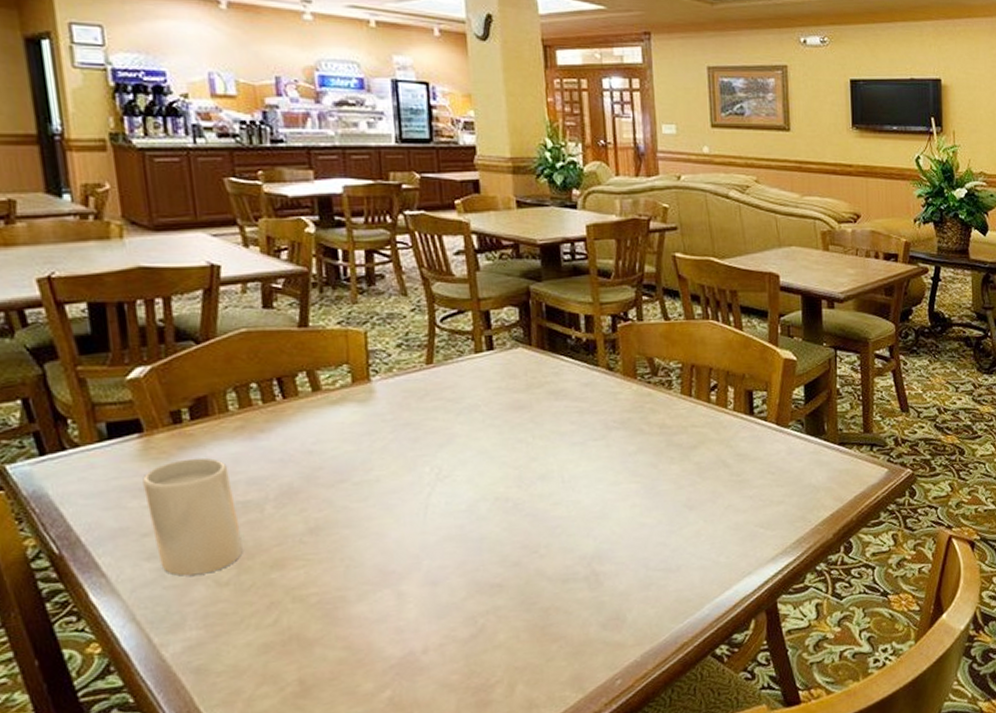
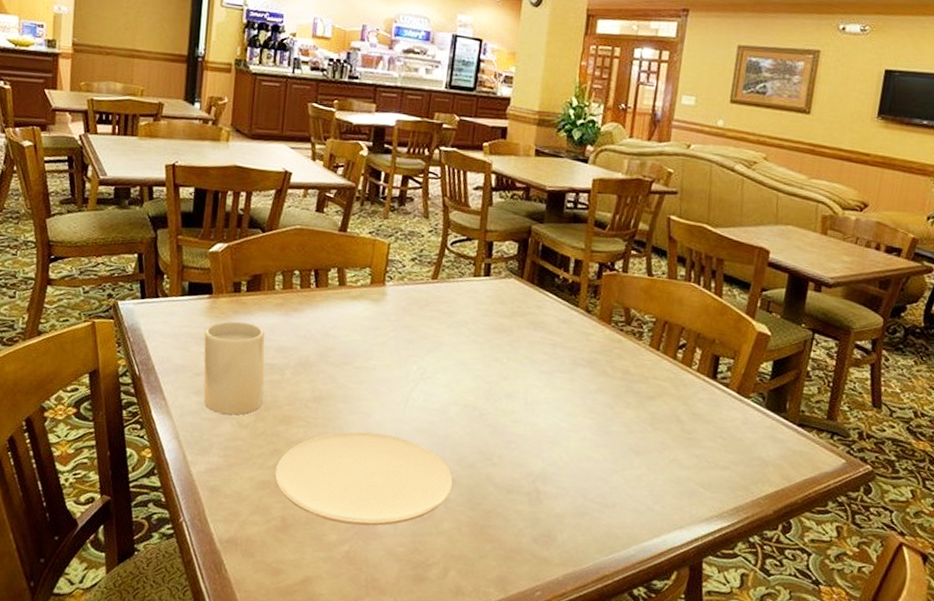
plate: none [277,551,500,668] -> present [274,431,453,526]

